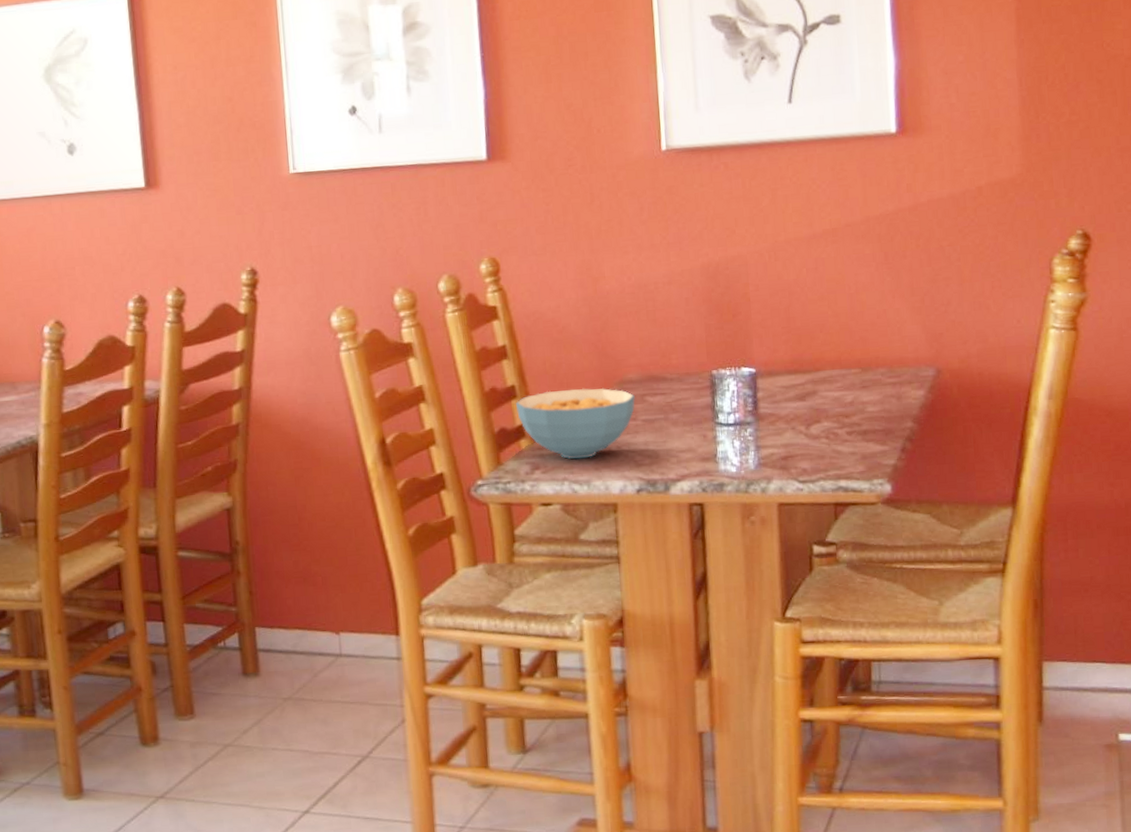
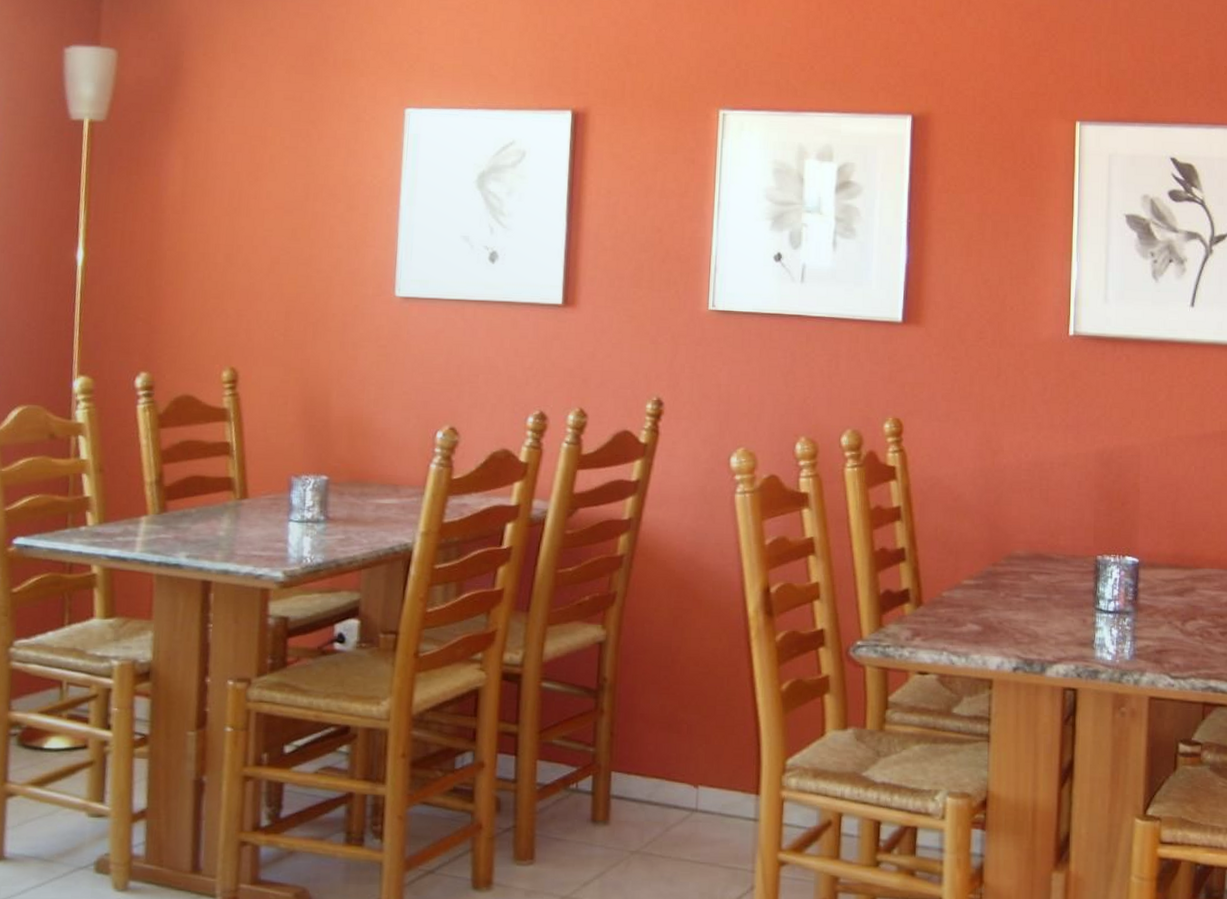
cereal bowl: present [515,387,635,459] -> none [903,557,1021,631]

